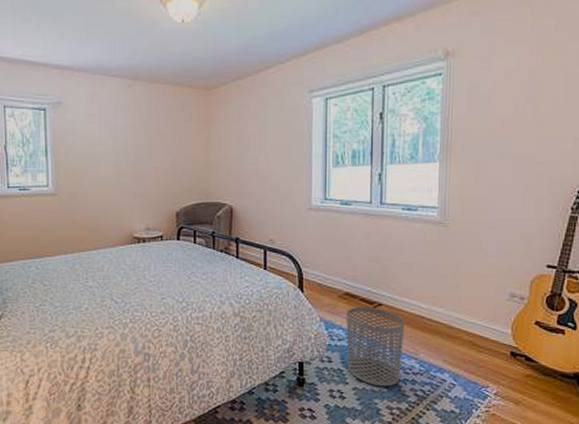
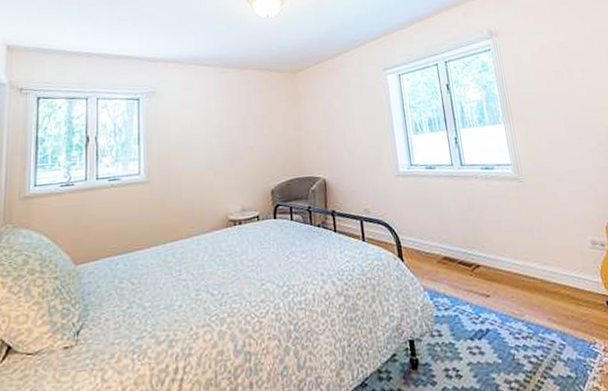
waste bin: present [346,306,404,387] -> none [448,269,511,358]

